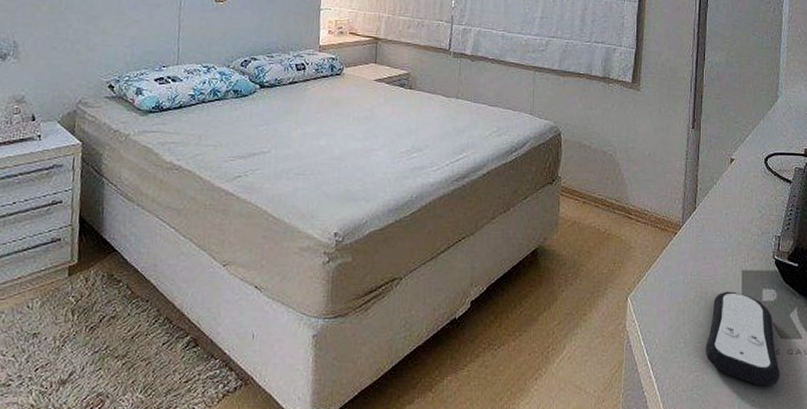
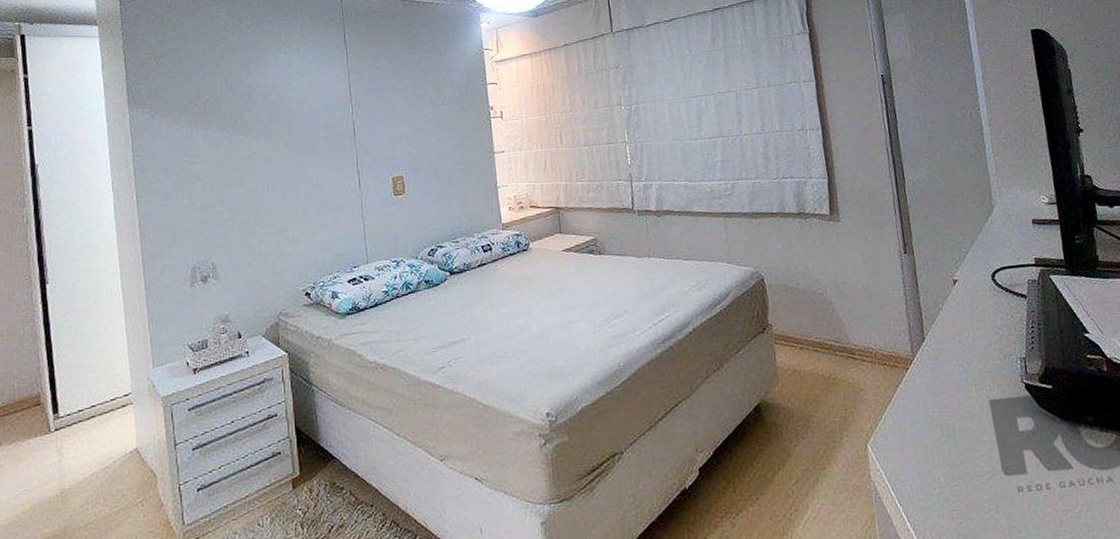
remote control: present [705,291,780,387] -> none [963,424,1056,527]

